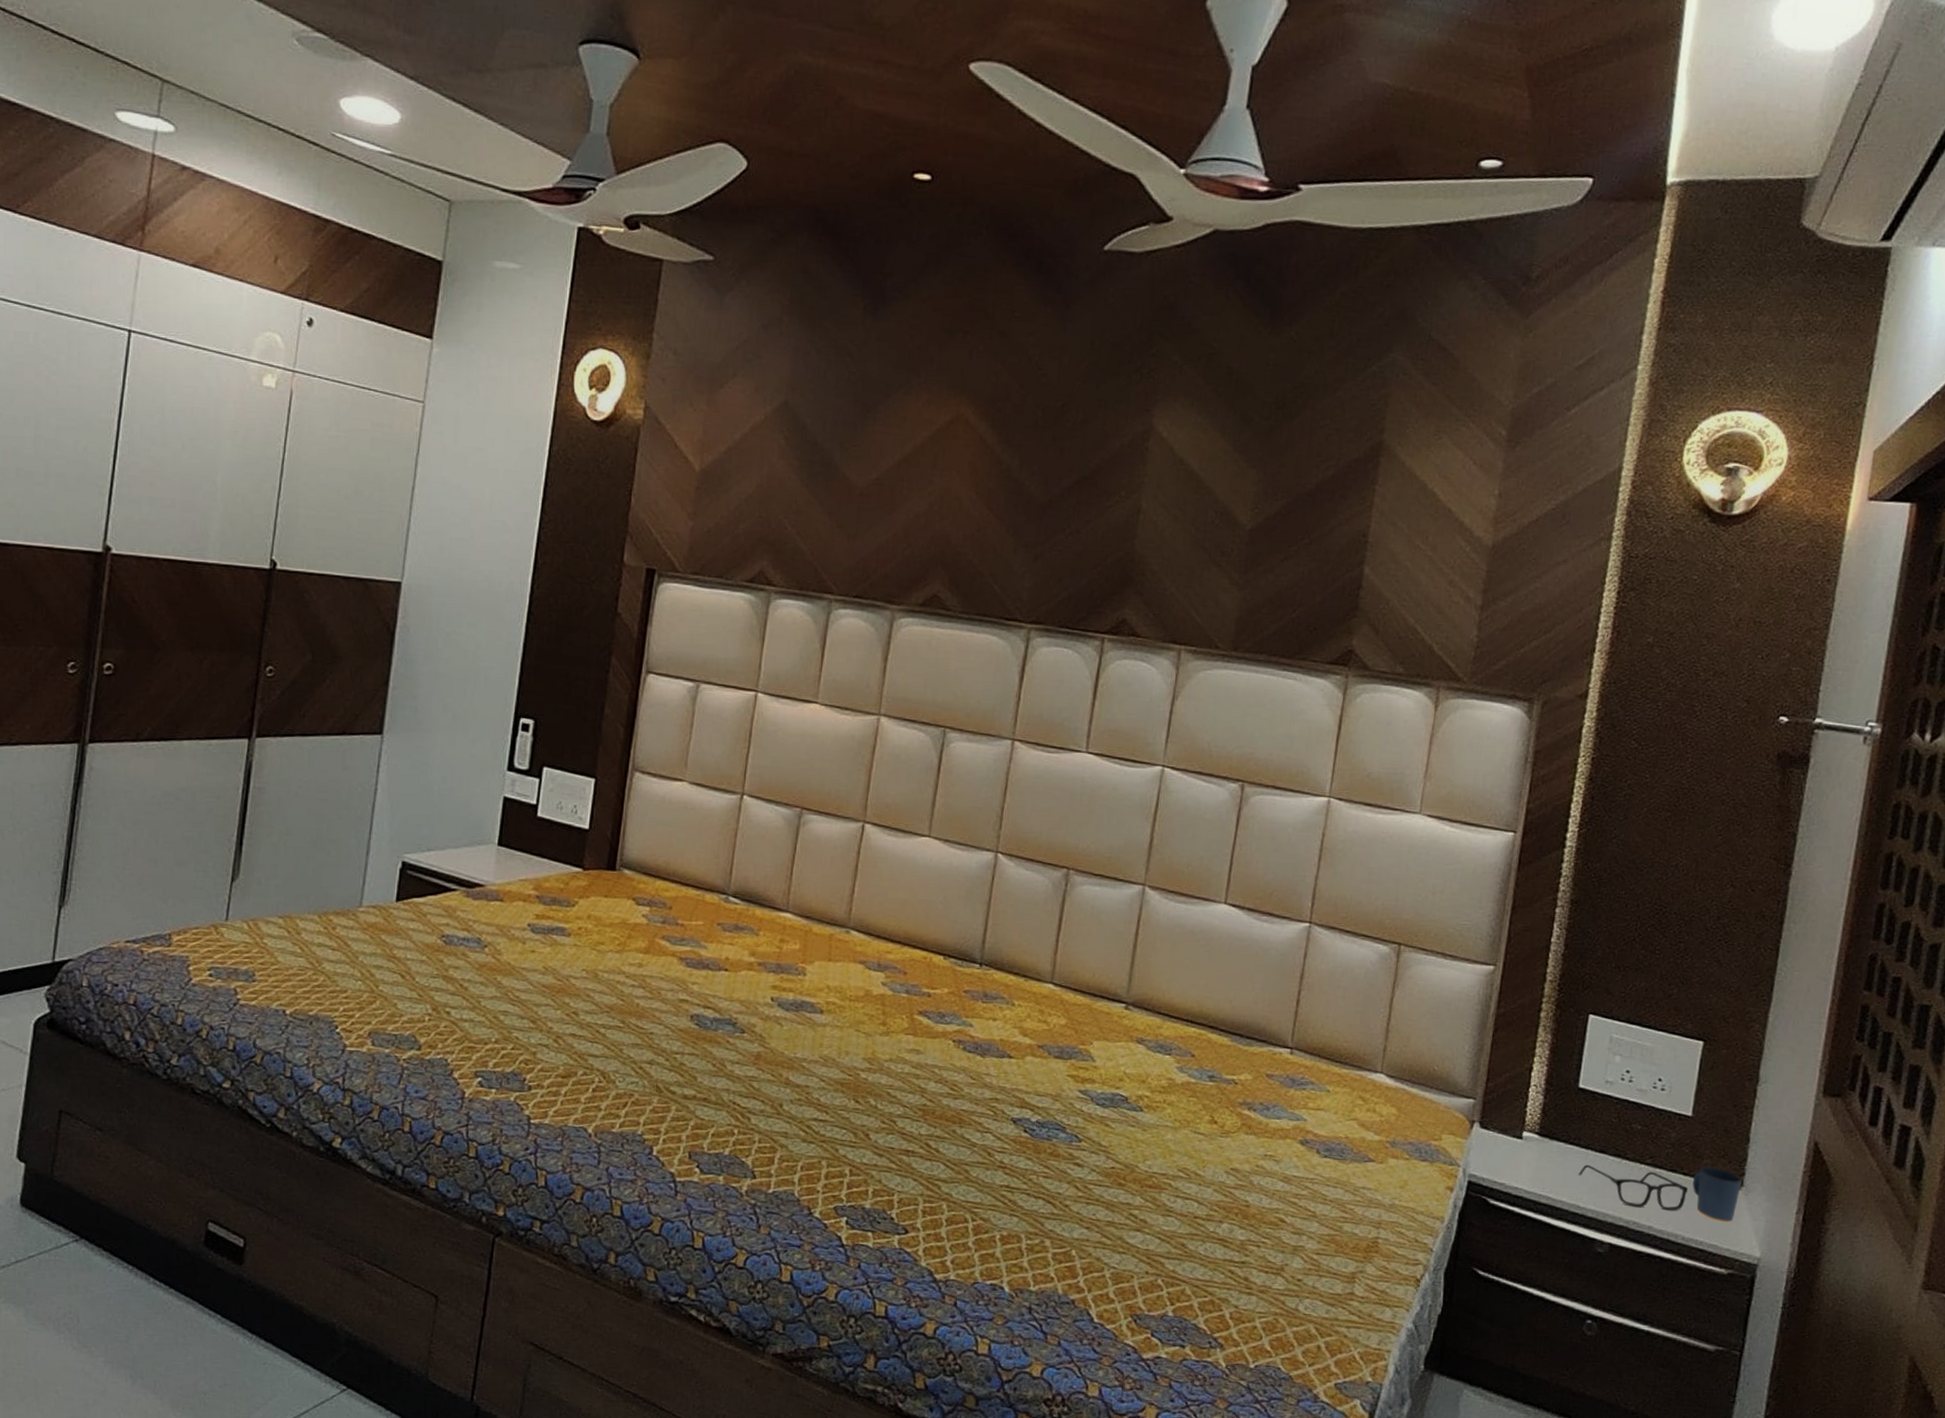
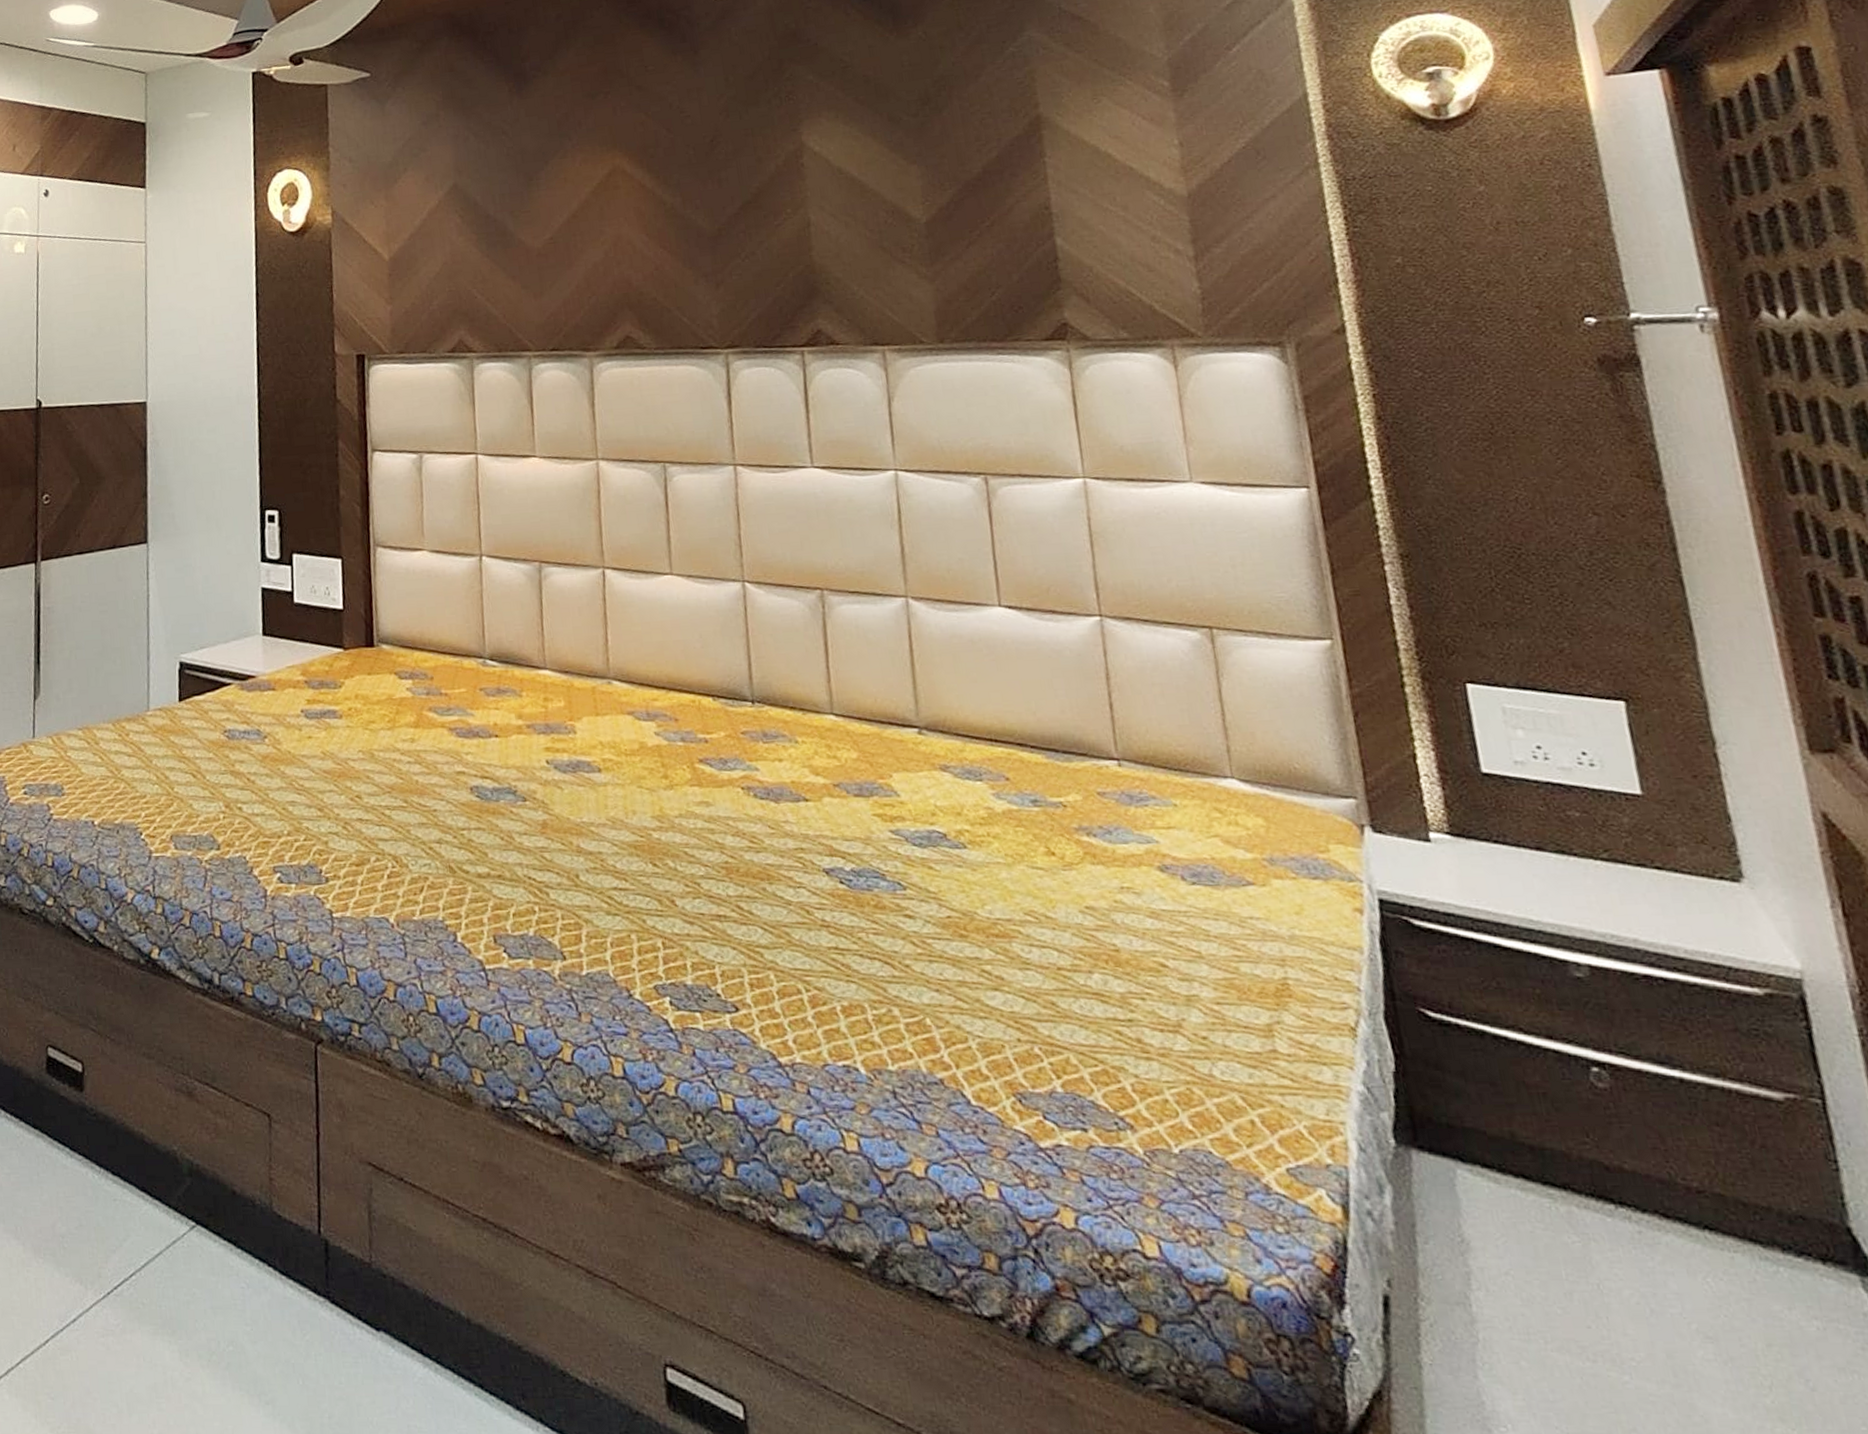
eyeglasses: present [1578,1164,1688,1211] -> none [1516,866,1672,917]
mug: present [1692,1166,1742,1222] -> none [1671,855,1747,926]

